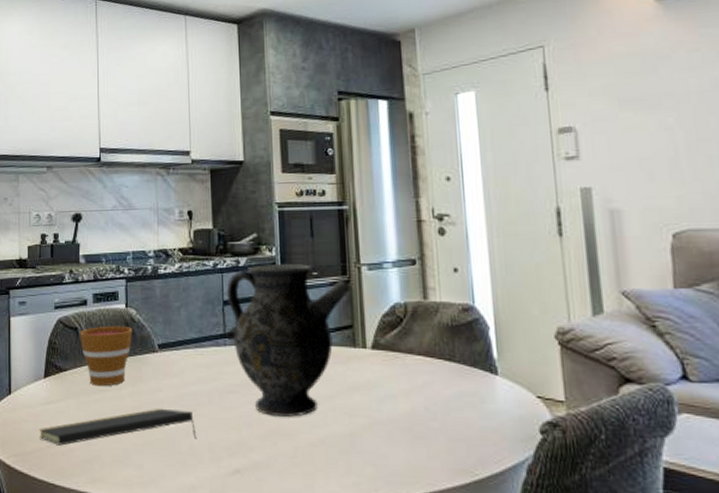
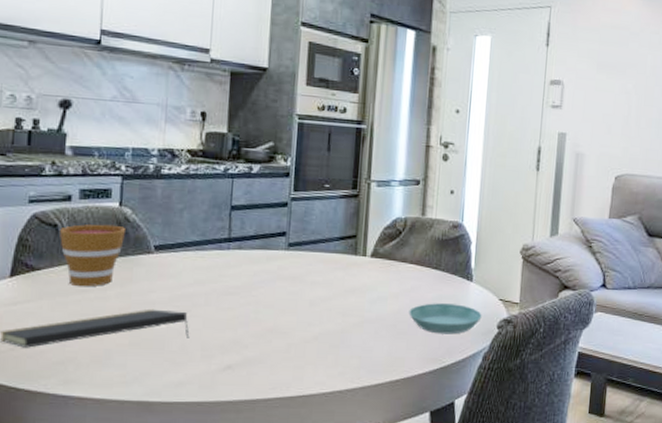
ewer: present [226,264,351,418] -> none [231,173,359,317]
saucer: none [424,401,517,440] -> present [409,303,482,335]

